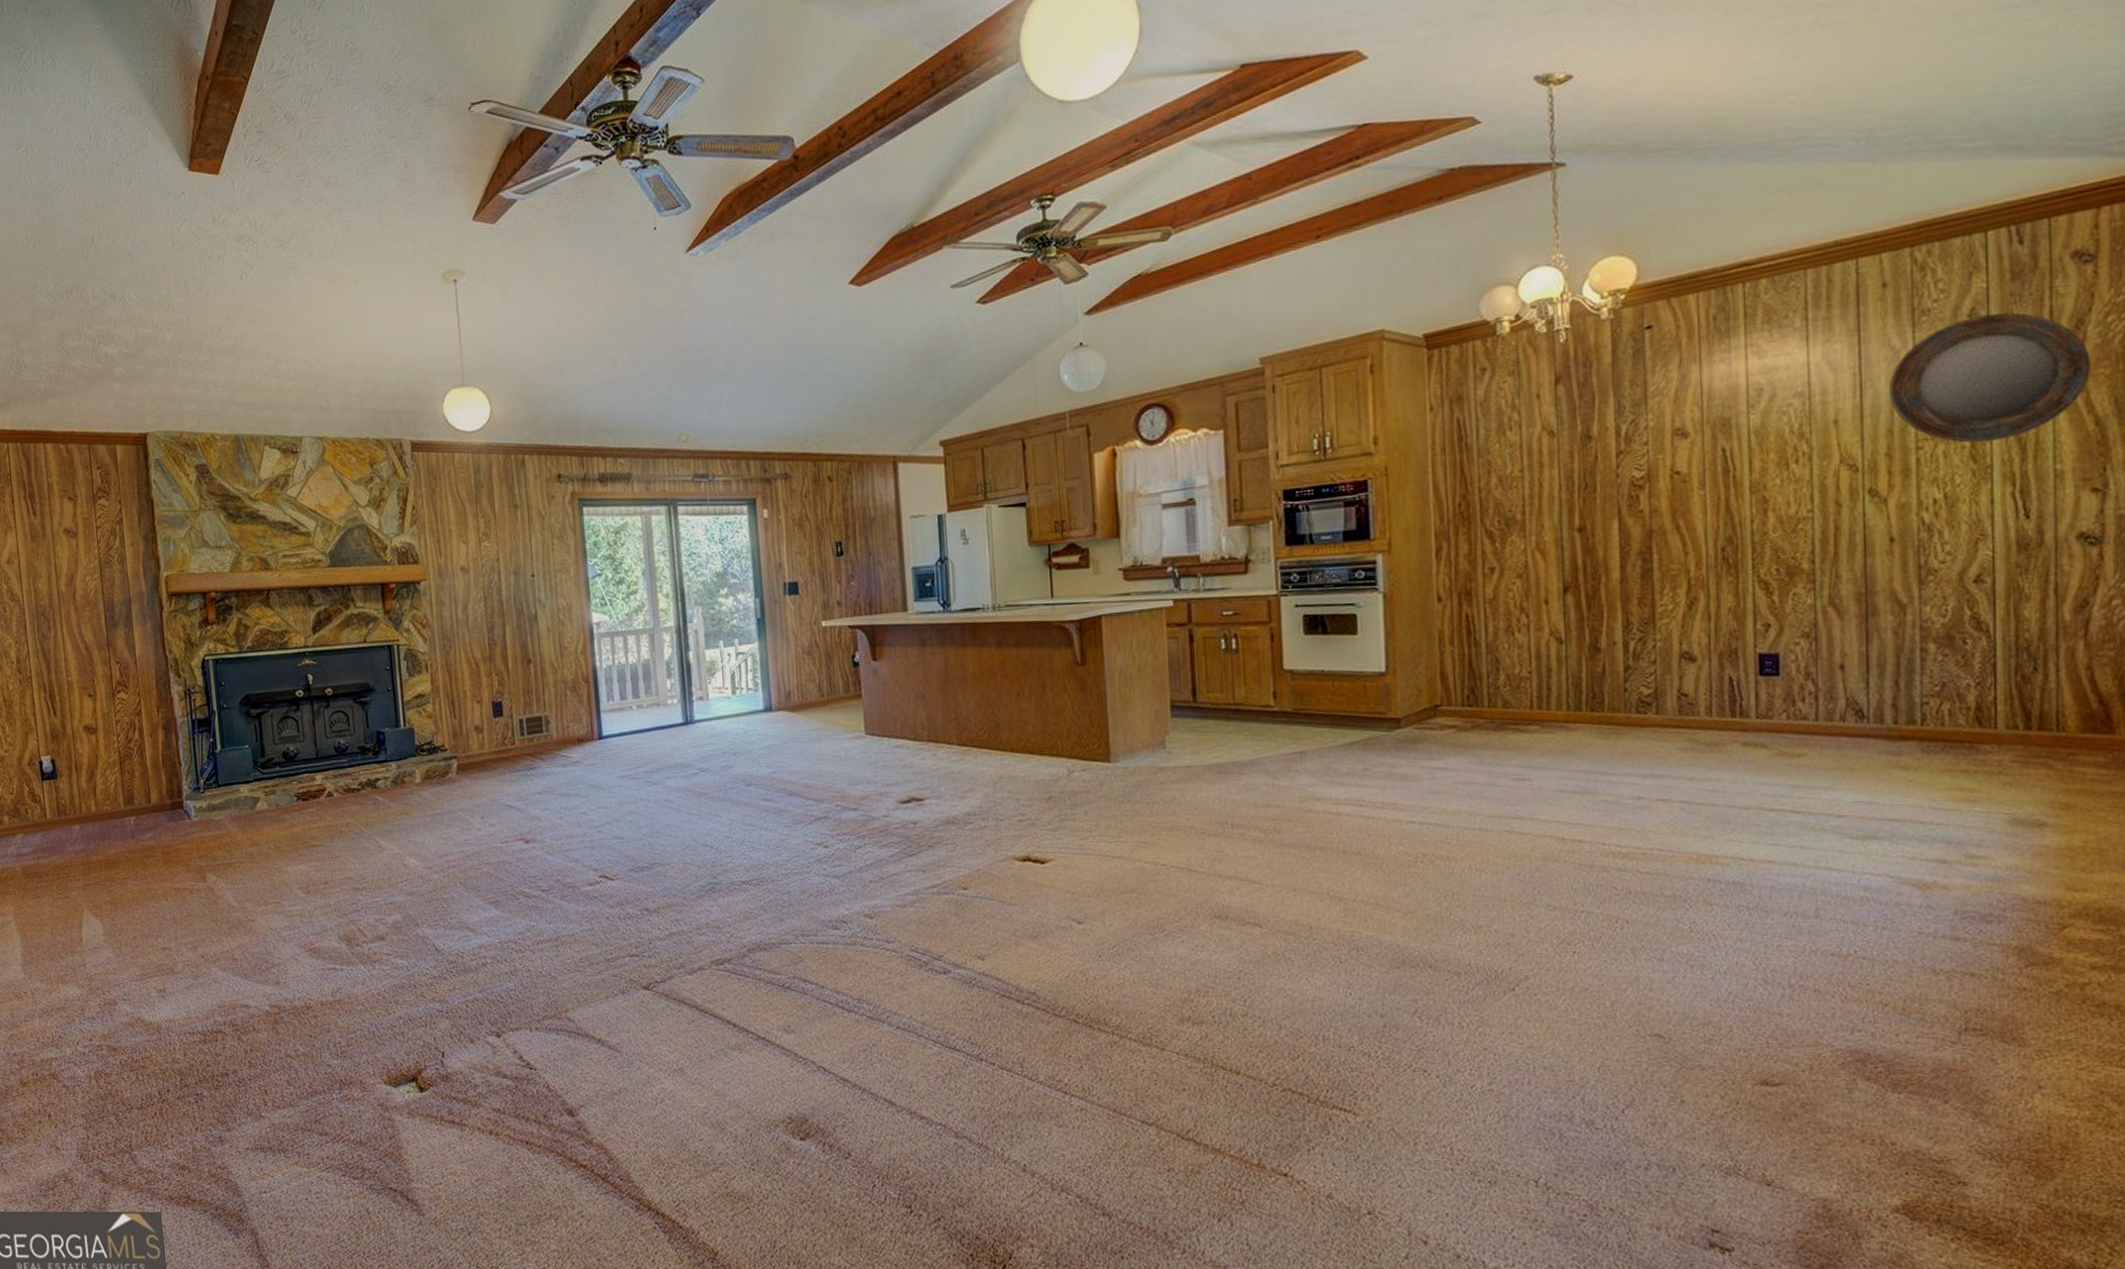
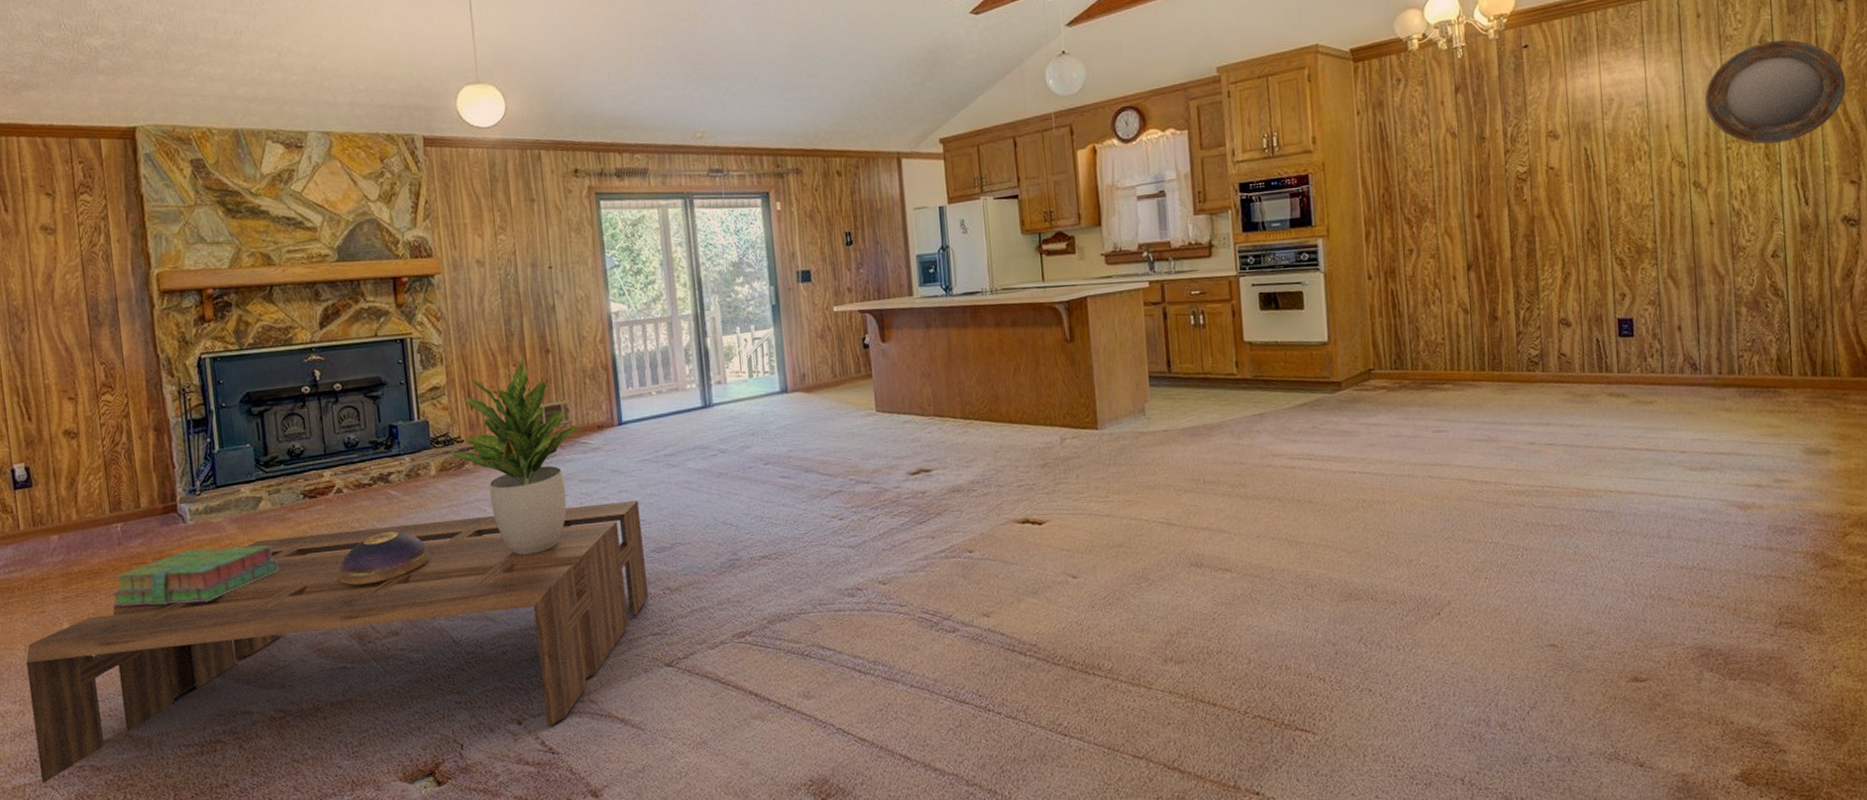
coffee table: none [52,817,627,1060] -> present [26,500,649,784]
stack of books: none [125,844,275,897] -> present [111,546,279,607]
decorative bowl: none [329,837,415,889] -> present [338,531,430,586]
potted plant: none [433,667,562,867] -> present [449,358,582,555]

